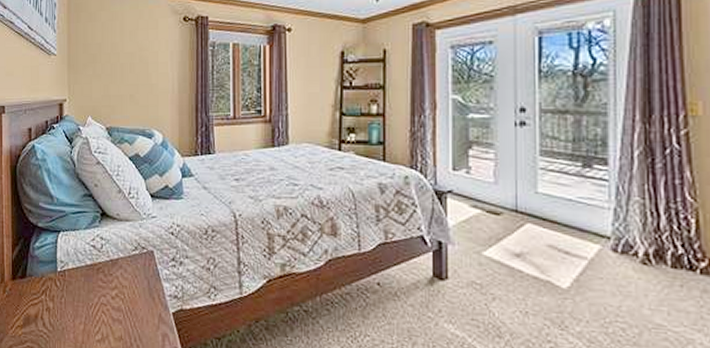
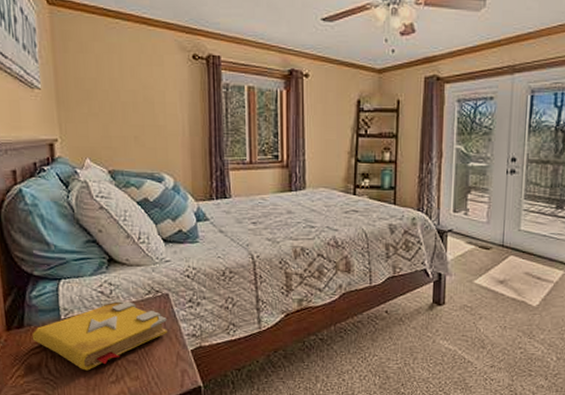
spell book: none [32,253,151,326] -> present [32,299,167,371]

